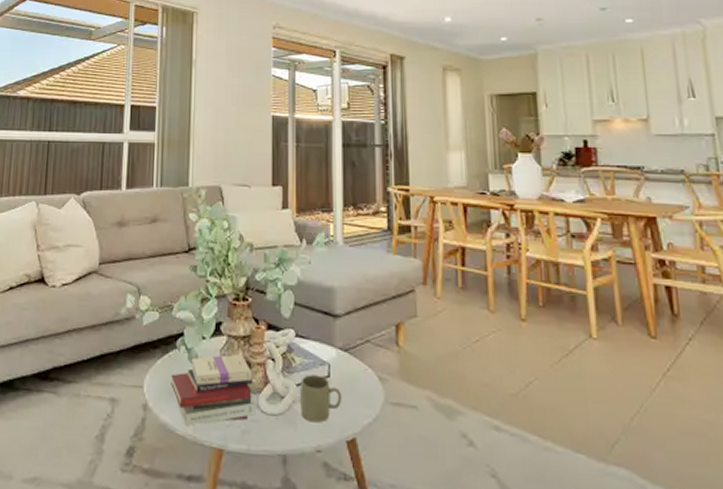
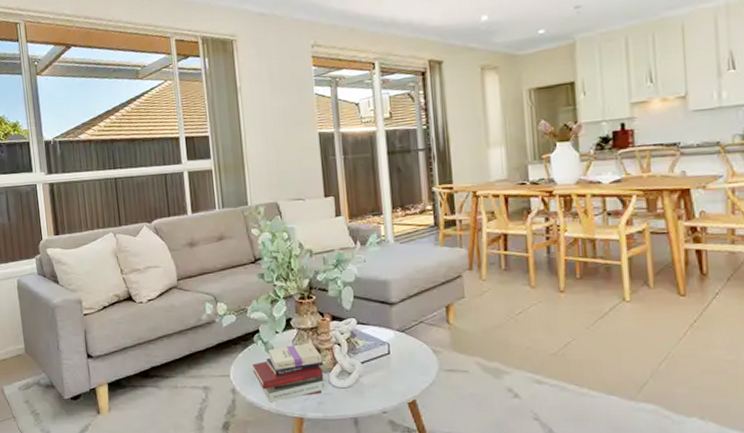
mug: present [299,374,342,423] -> none [364,353,402,391]

